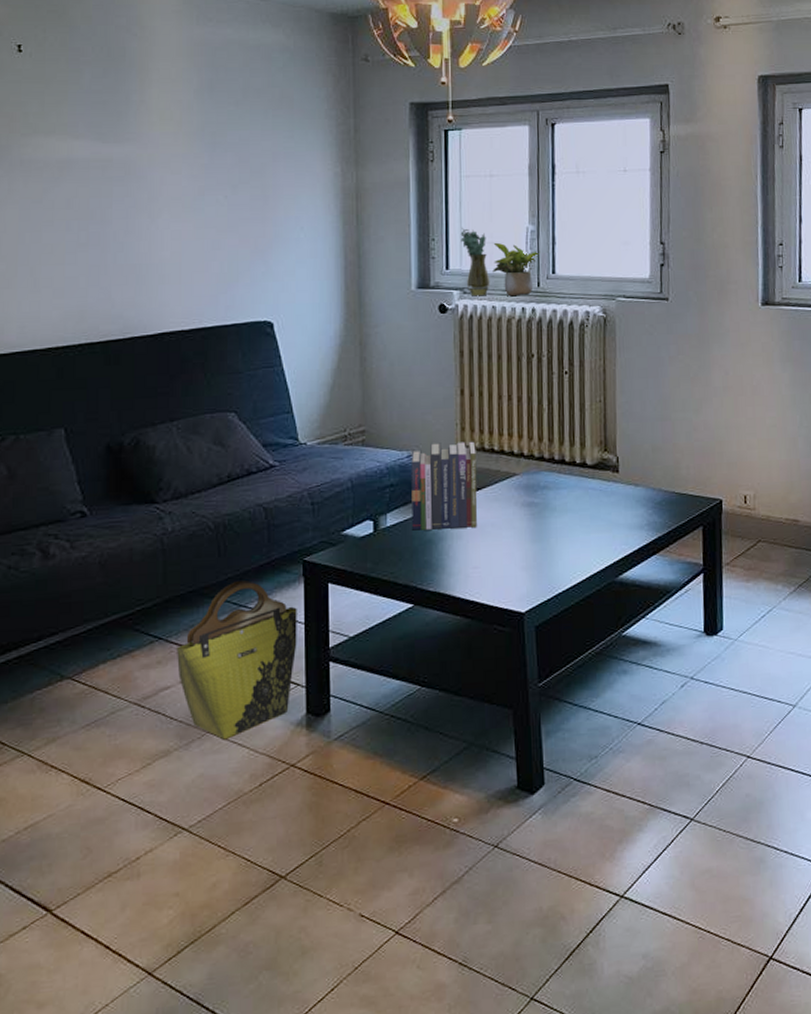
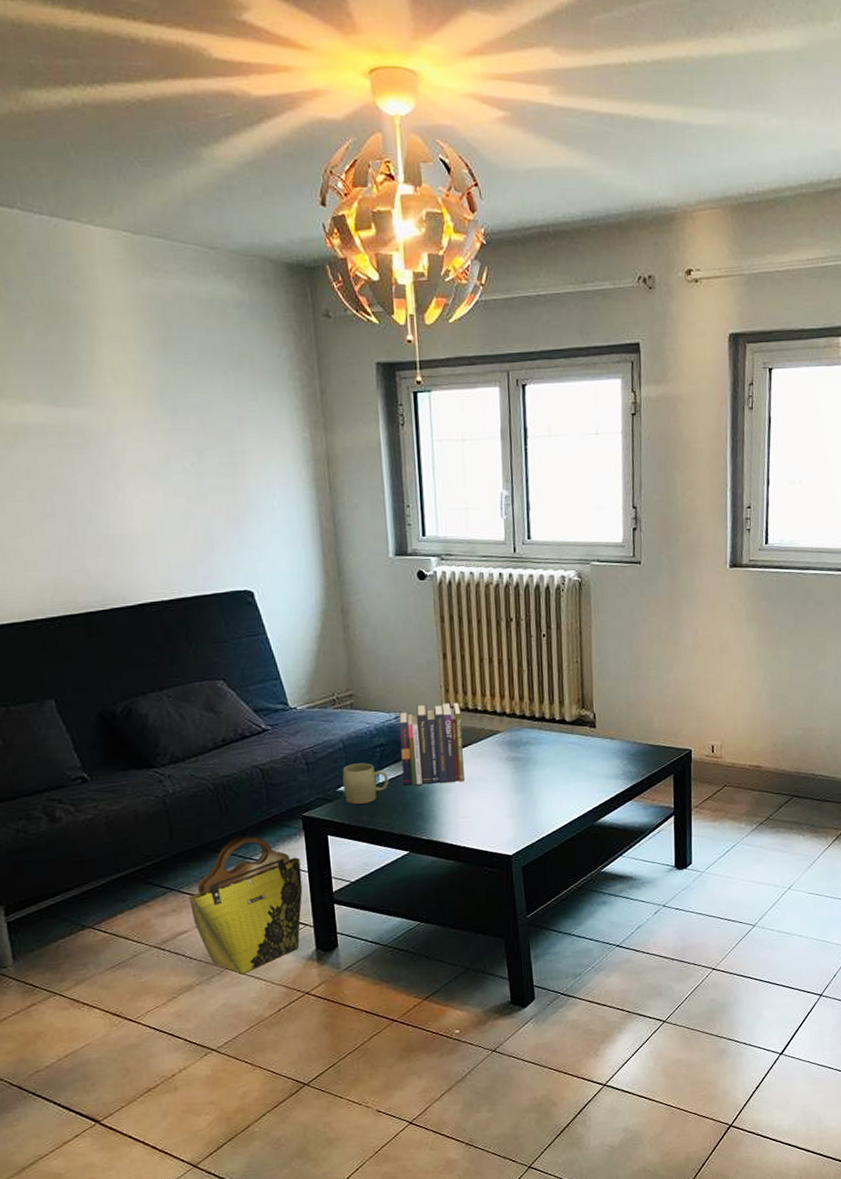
mug: none [348,504,397,550] -> present [342,762,389,804]
vase: present [460,227,490,297] -> none [435,493,467,563]
potted plant: present [493,242,540,297] -> none [468,508,515,563]

